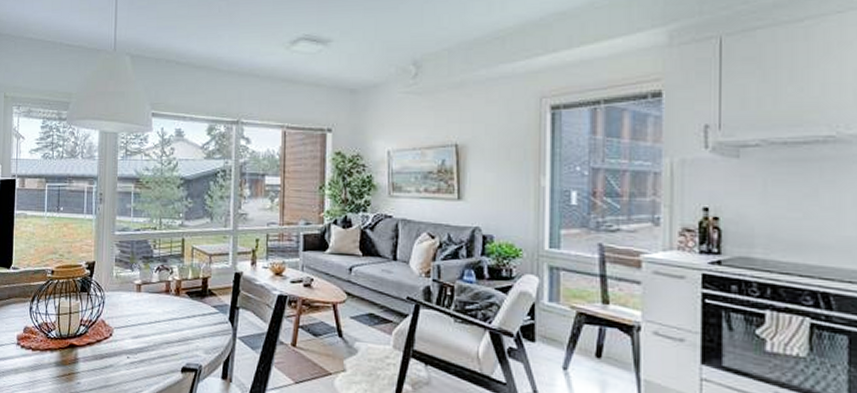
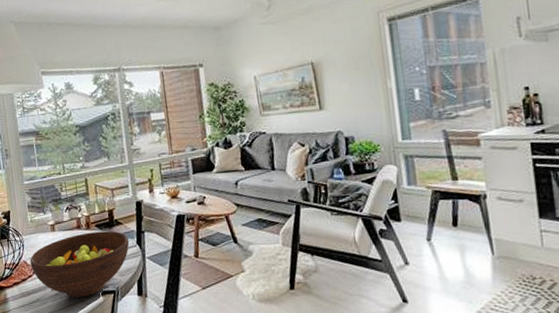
fruit bowl: none [108,299,221,371] -> present [30,230,130,298]

